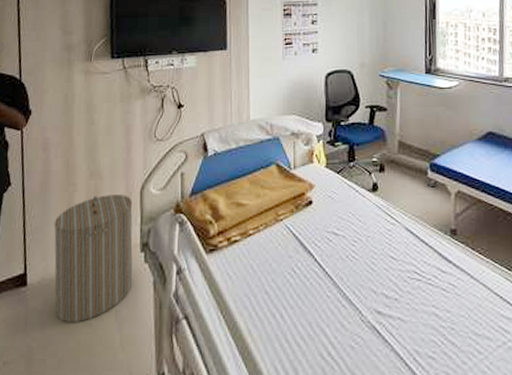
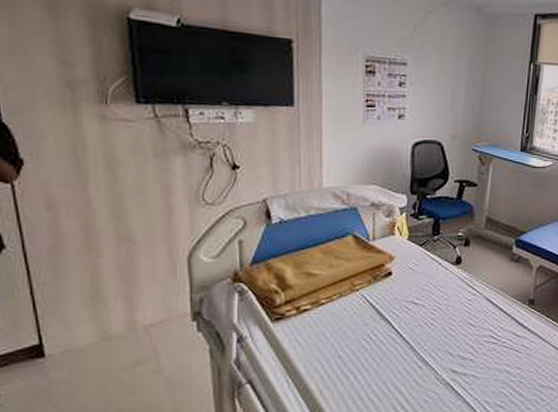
laundry hamper: present [54,195,133,323] -> none [74,261,184,392]

